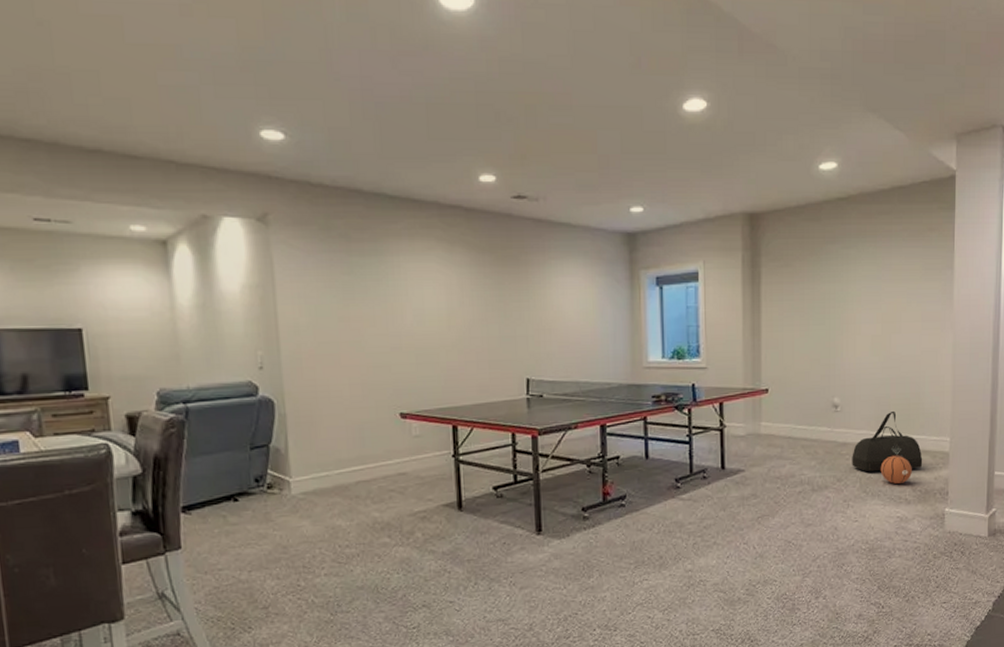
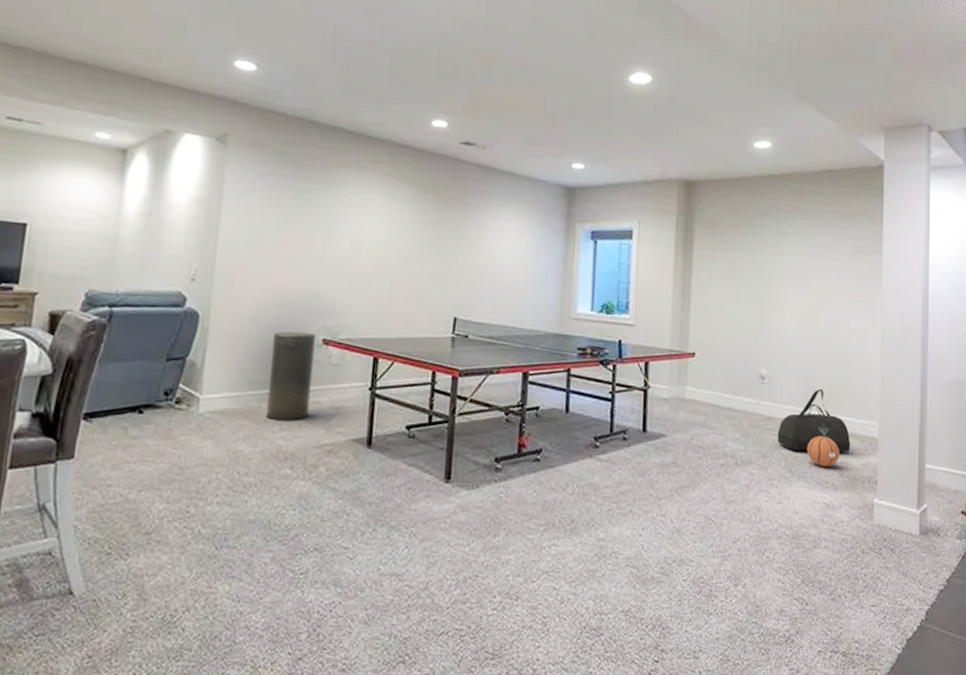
pedal bin: none [351,408,397,495] -> present [265,331,316,422]

